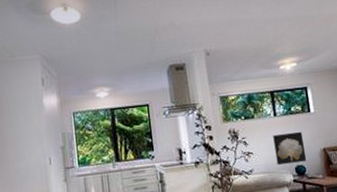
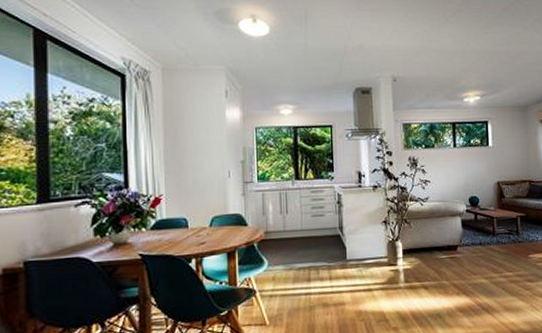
wall art: present [273,131,307,166] -> none [451,163,481,195]

